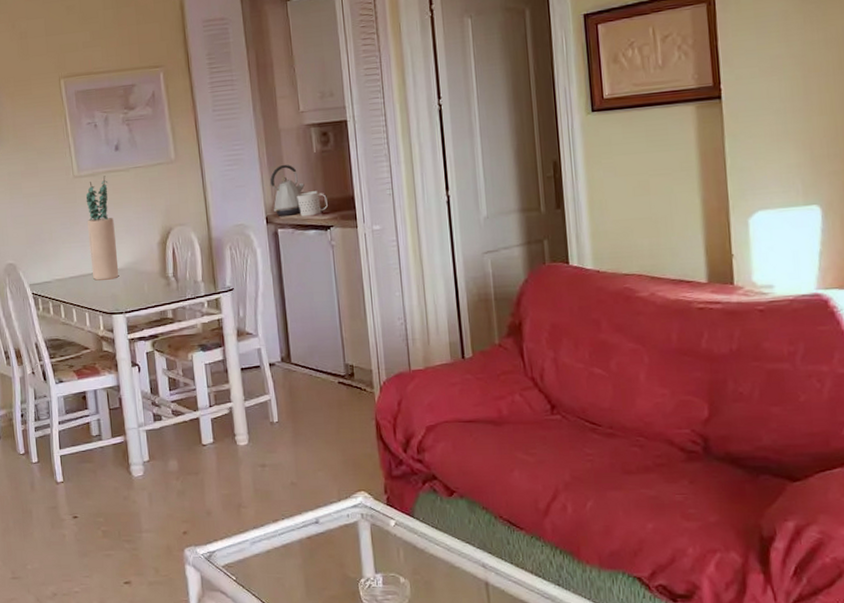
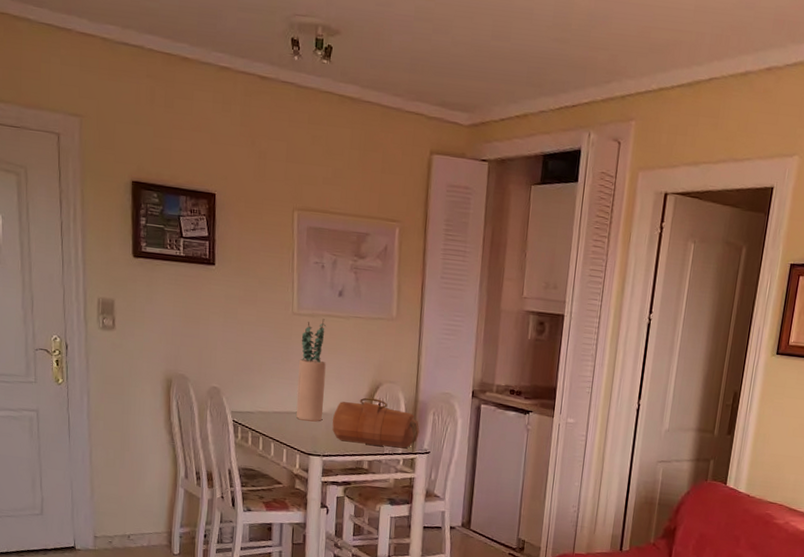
handbag: none [128,244,219,294] -> present [332,397,420,449]
kettle: present [270,165,305,217] -> none [480,345,514,395]
mug: present [297,191,328,217] -> none [504,374,532,399]

